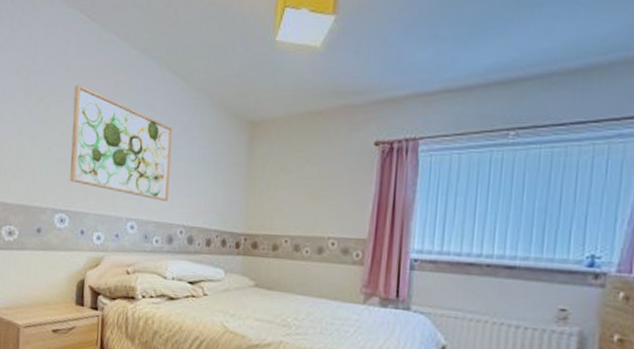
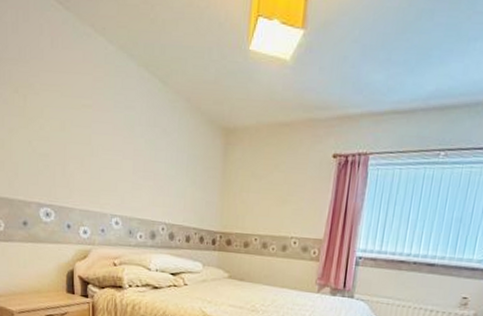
wall art: present [70,84,173,201] -> none [51,77,153,200]

